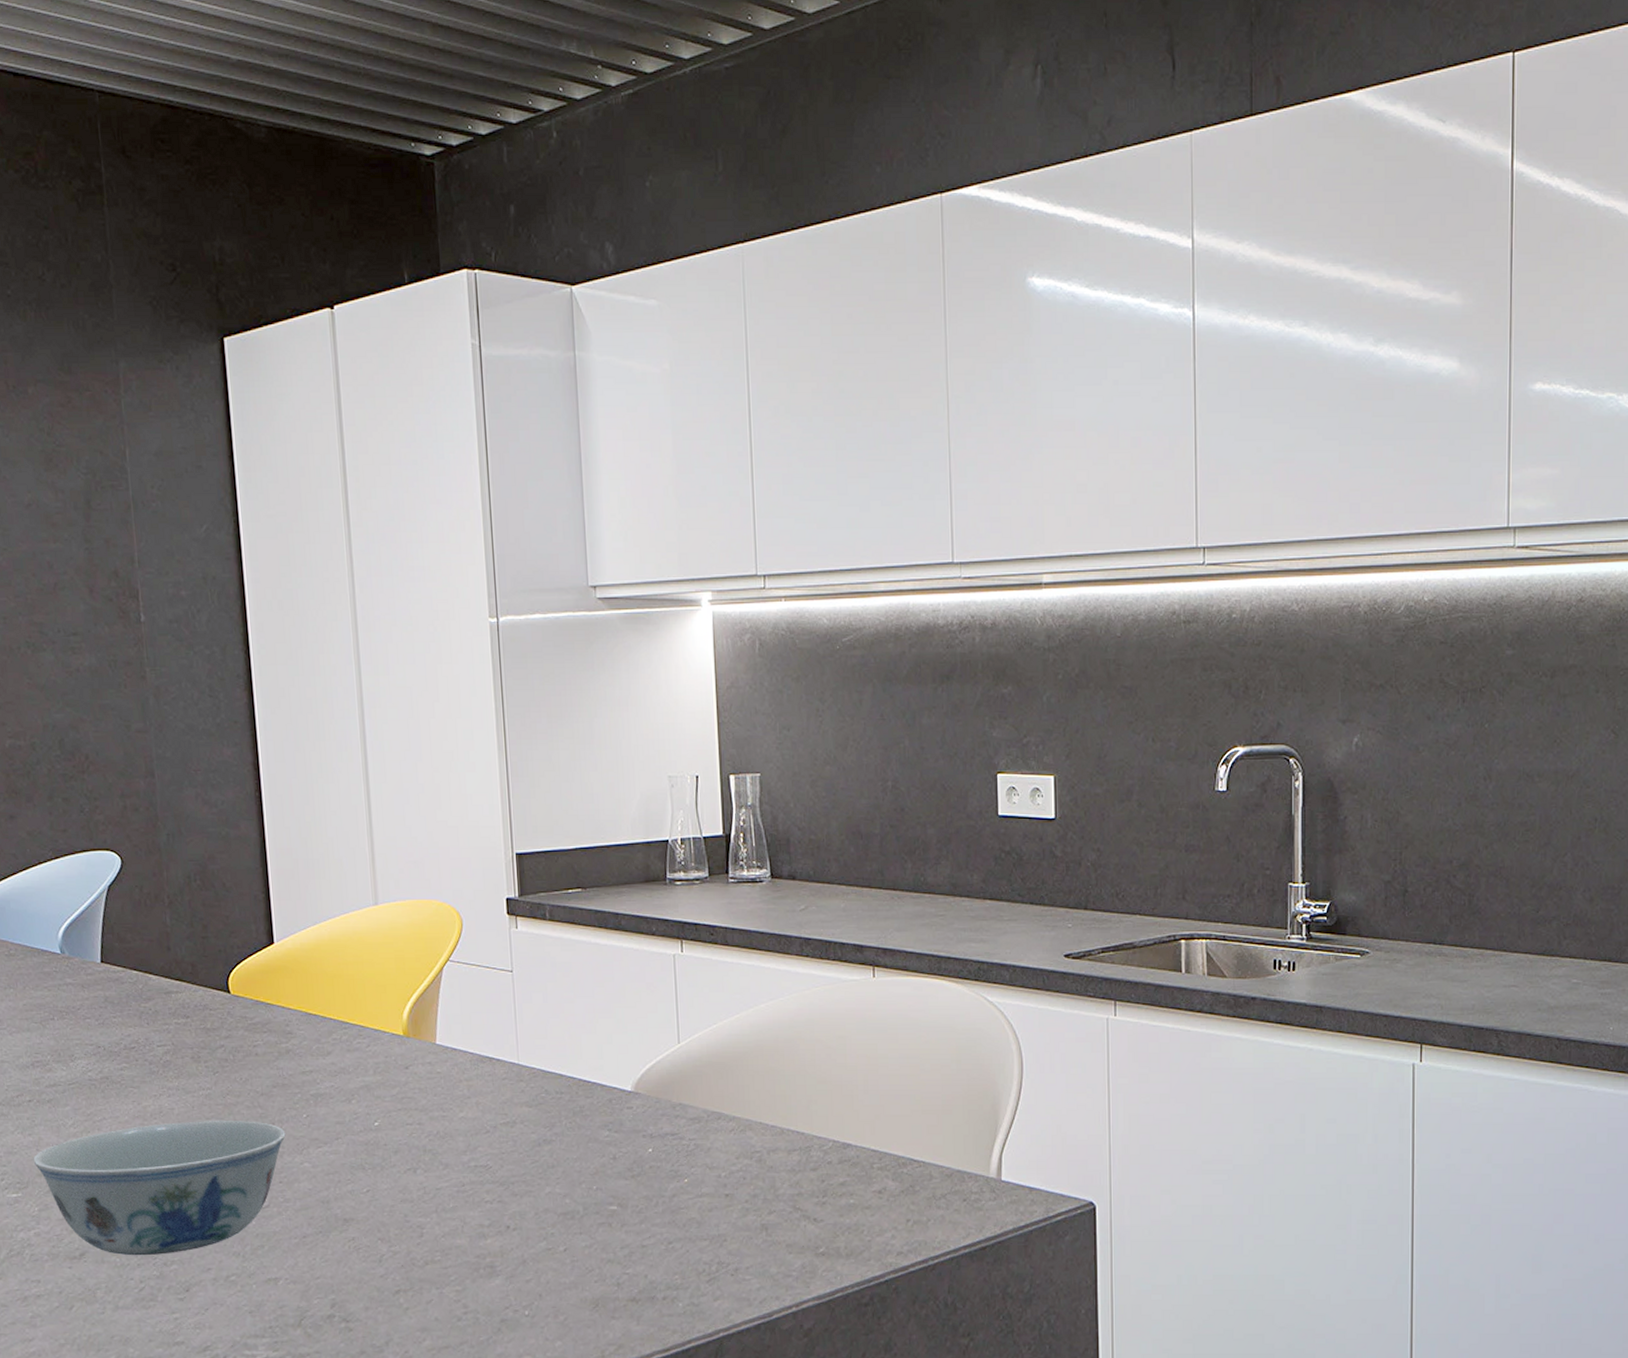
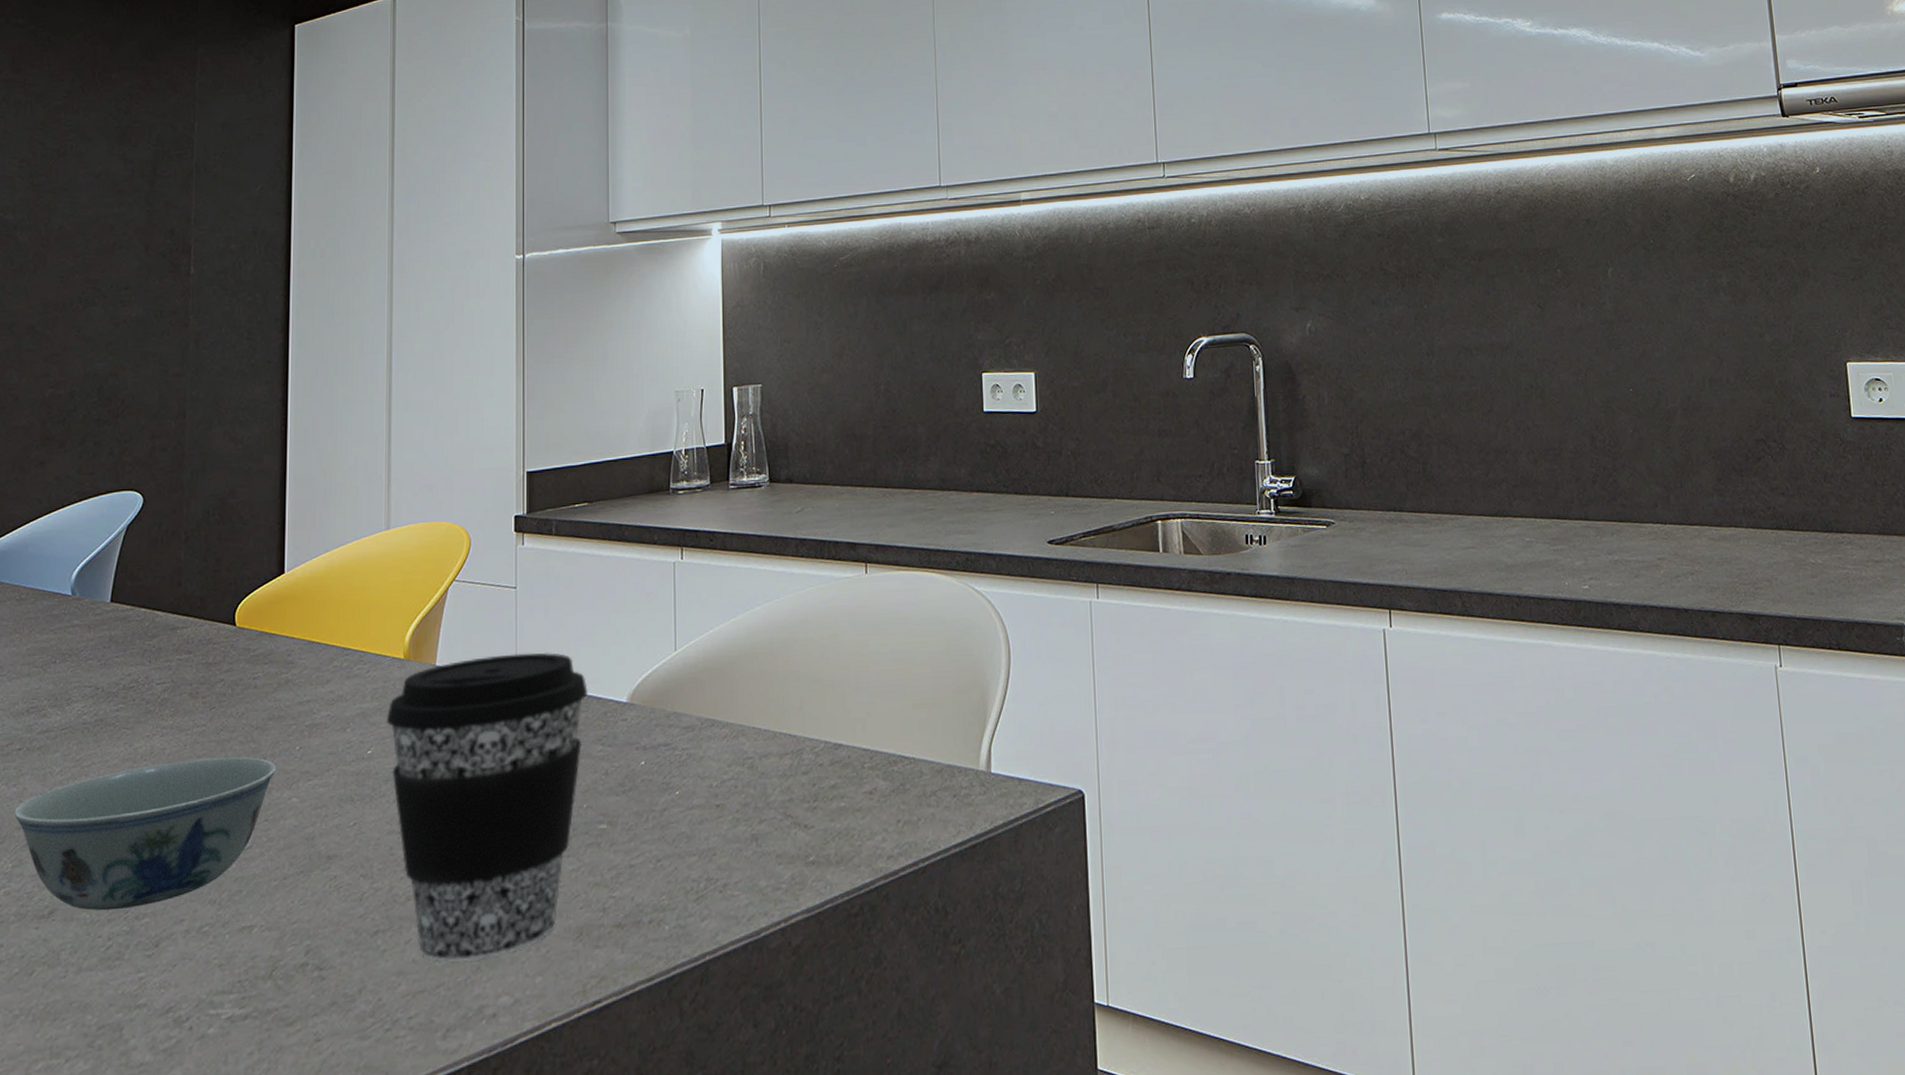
coffee cup: none [390,1037,592,1322] -> present [386,652,588,961]

